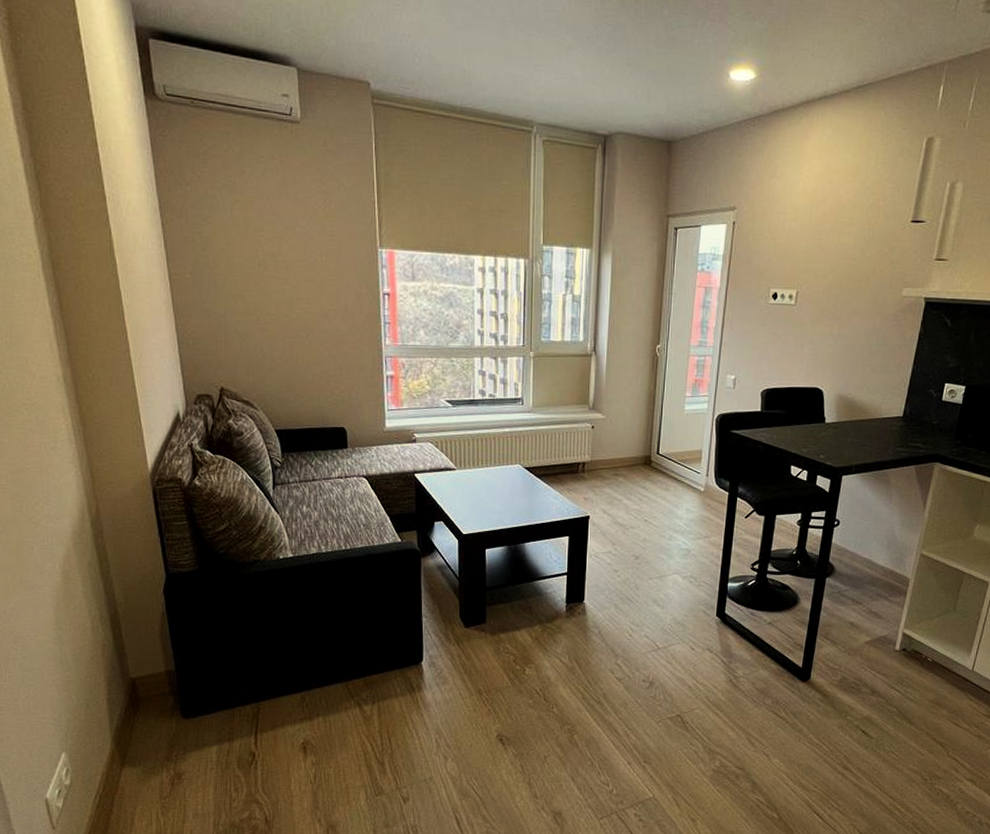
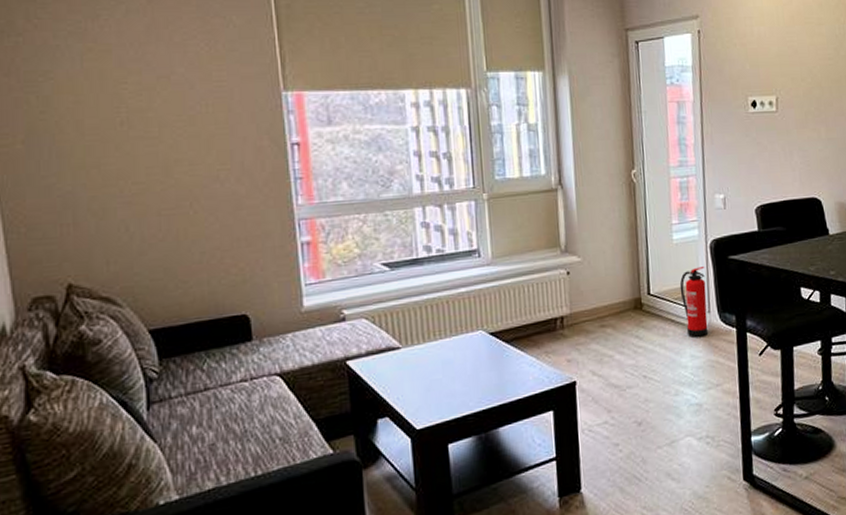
fire extinguisher: none [684,436,709,496] -> present [679,267,709,338]

